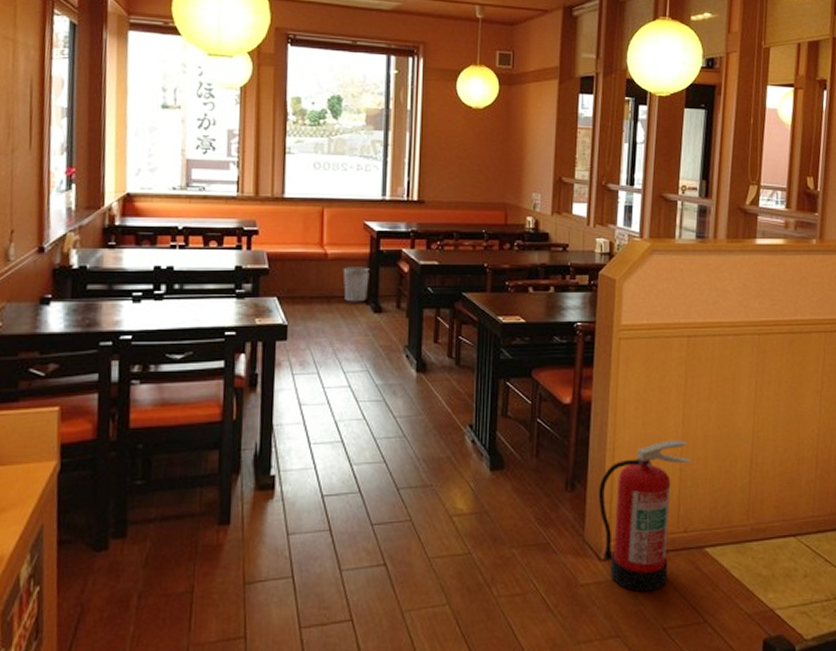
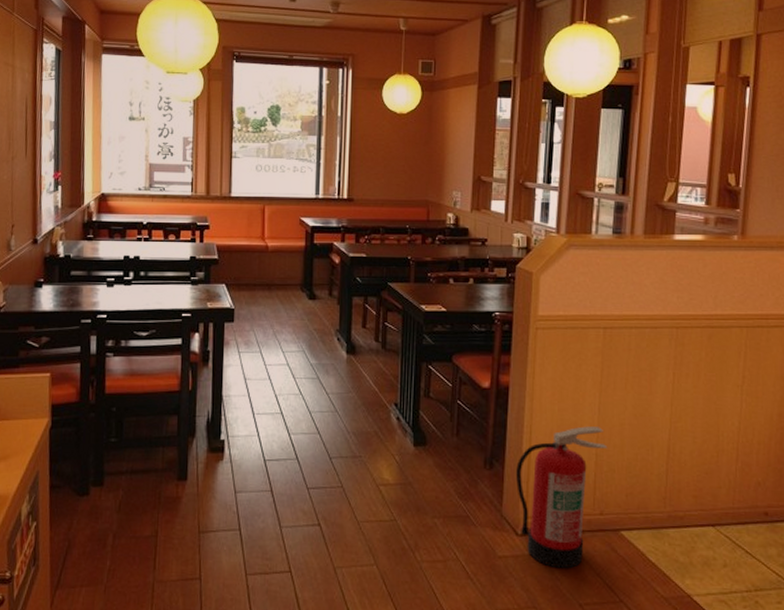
wastebasket: present [343,267,370,302] -> none [281,258,305,290]

